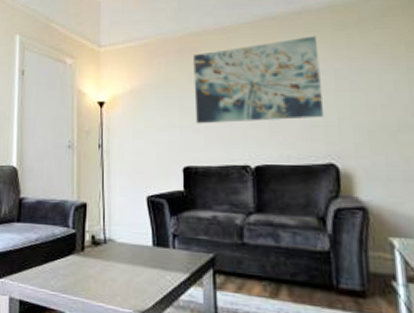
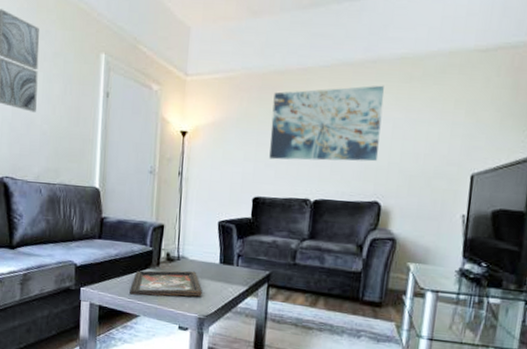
decorative tray: none [53,255,135,288] -> present [129,270,202,297]

